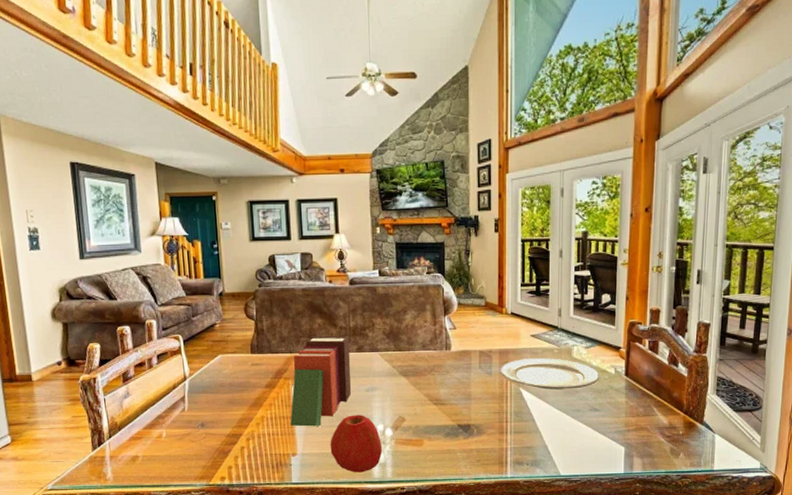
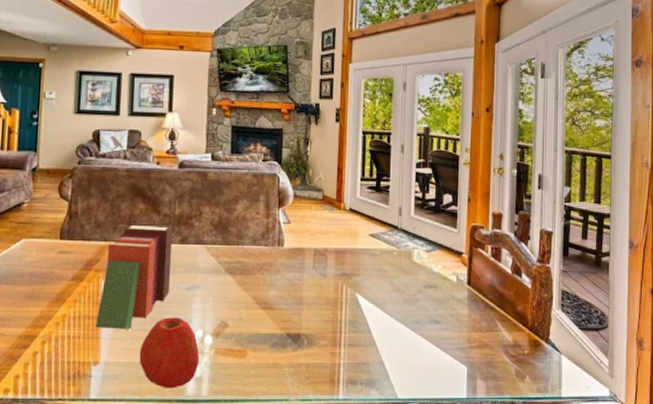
plate: present [501,358,600,390] -> none [336,260,441,297]

